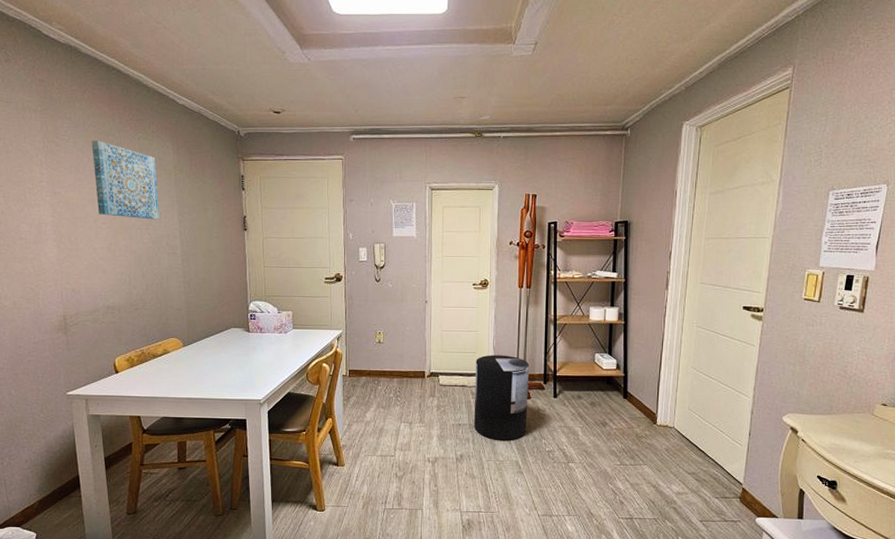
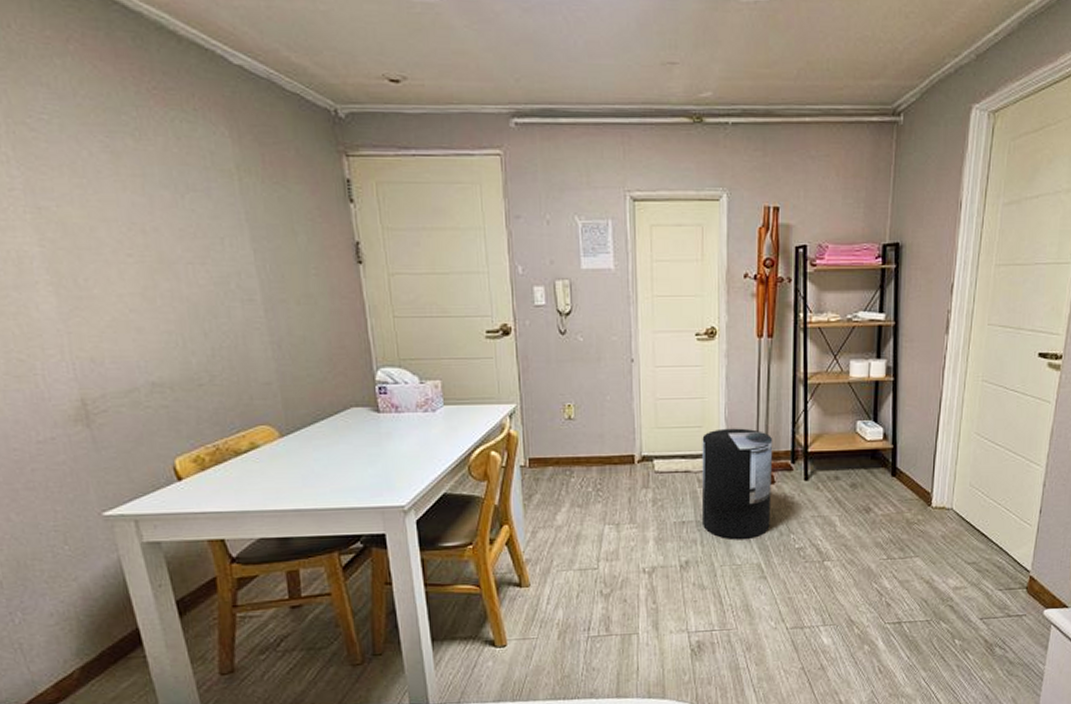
wall art: present [92,140,160,220] -> none [92,121,222,249]

